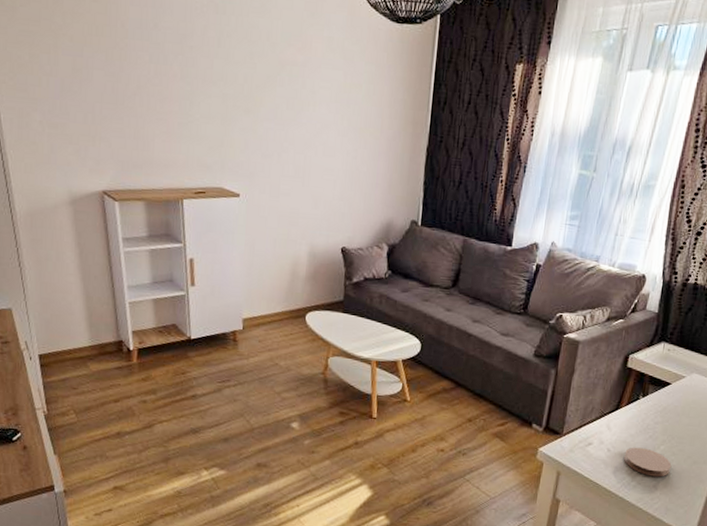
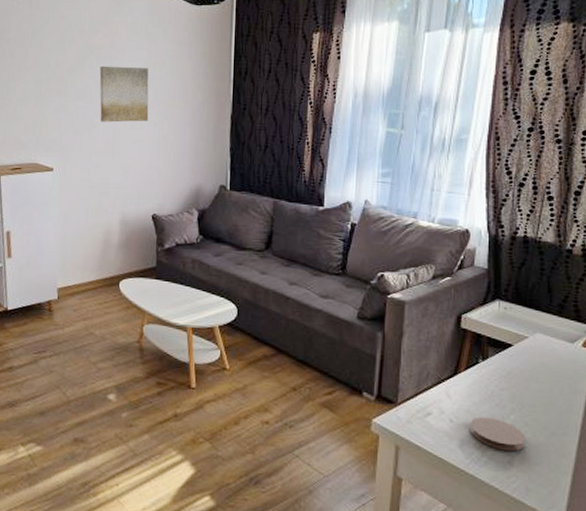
wall art: none [290,84,344,149] -> present [99,66,149,123]

